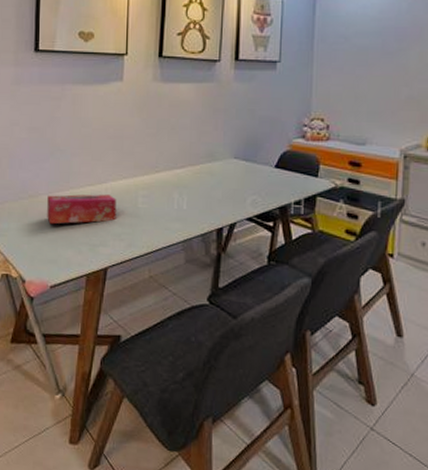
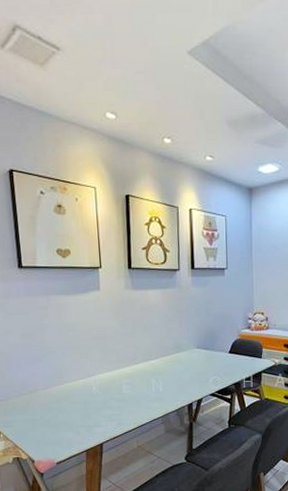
tissue box: present [47,194,117,225] -> none [45,385,106,414]

